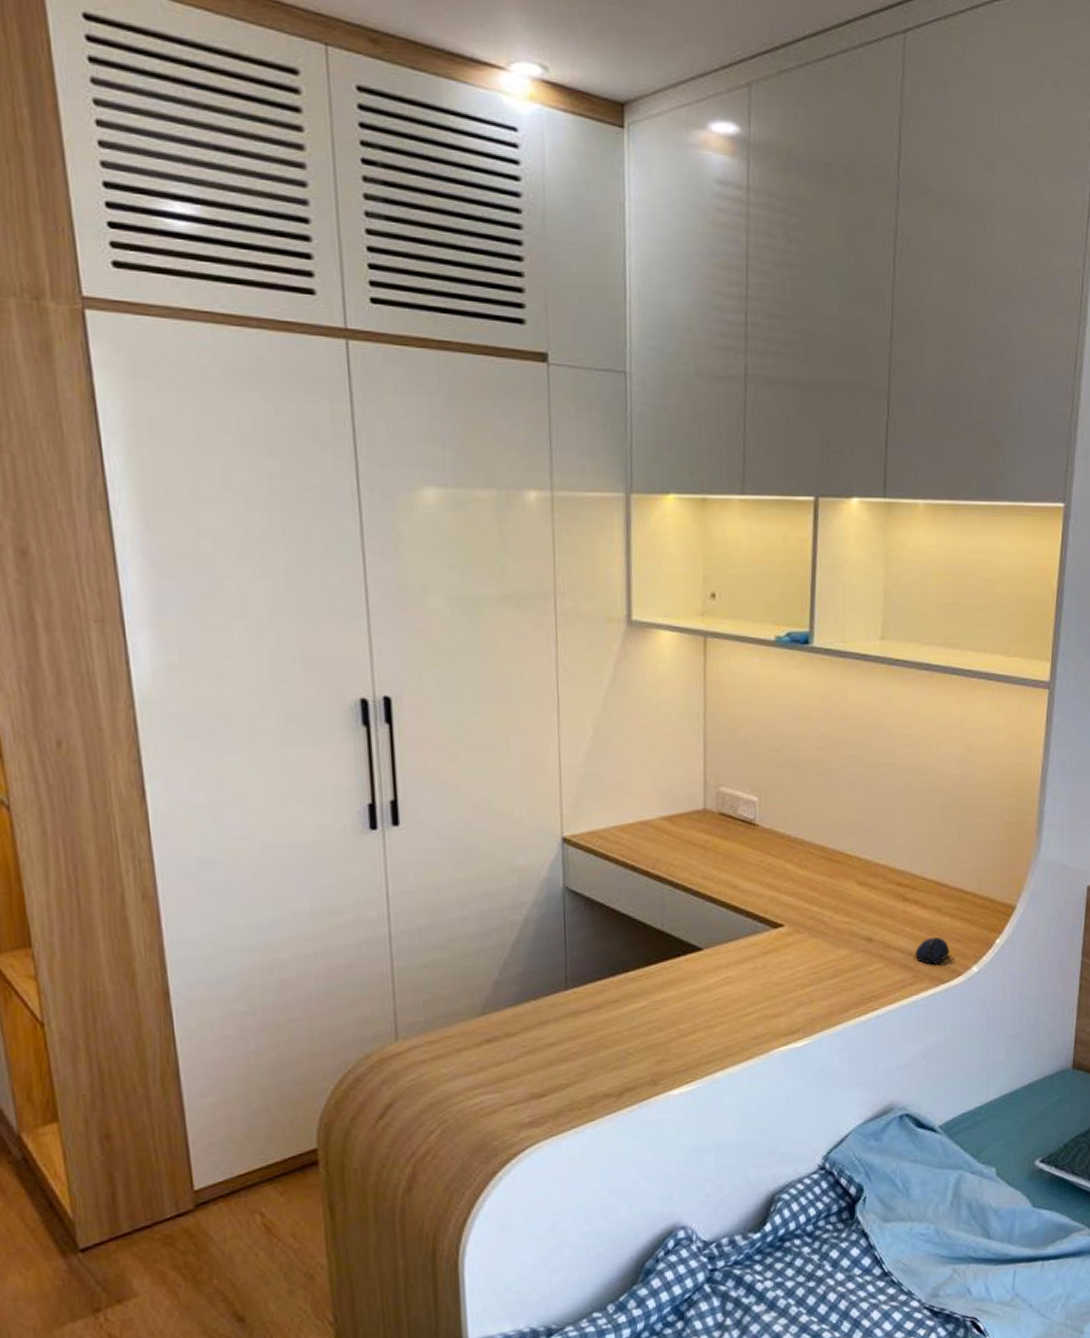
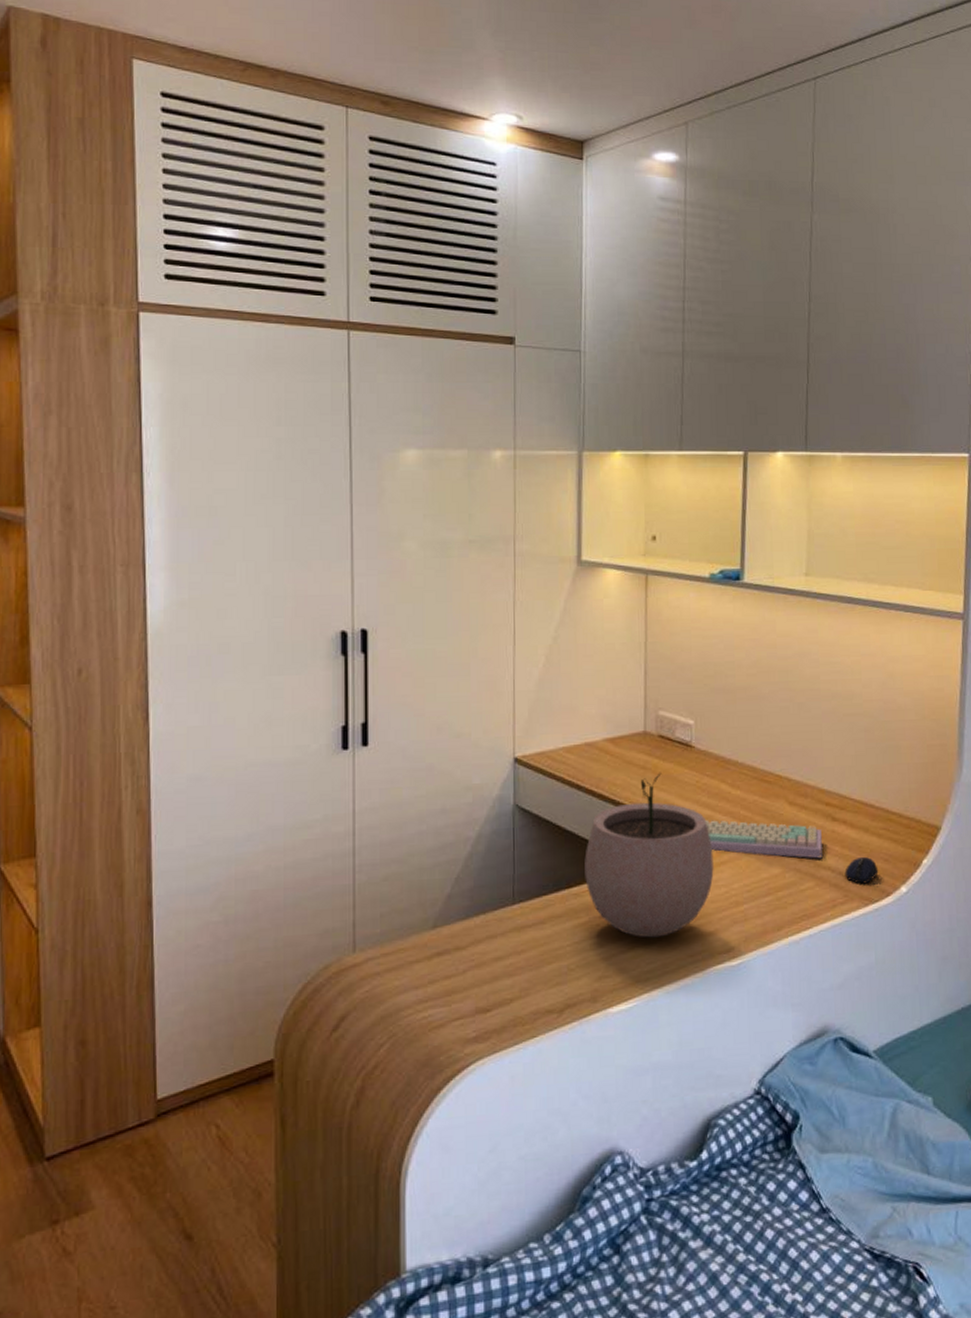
plant pot: none [641,852,779,1022] -> present [584,772,714,938]
keyboard: none [770,901,892,940] -> present [705,820,823,859]

